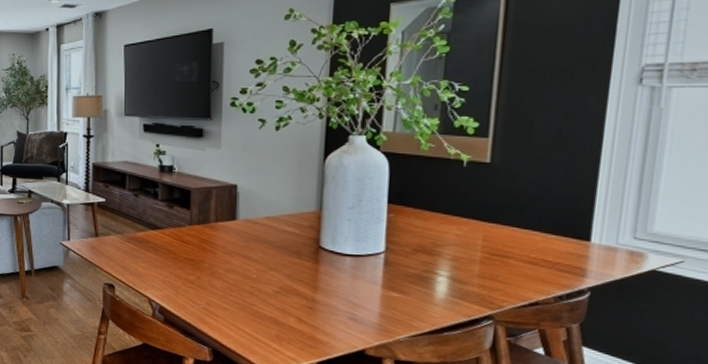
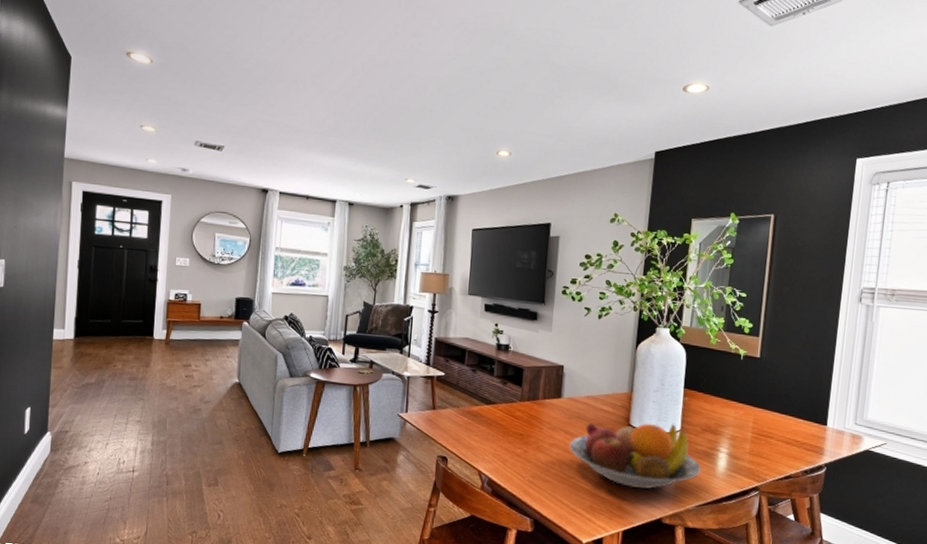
fruit bowl: none [248,244,415,318] -> present [569,423,702,490]

